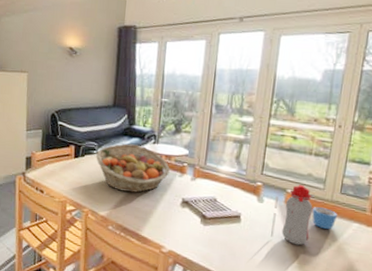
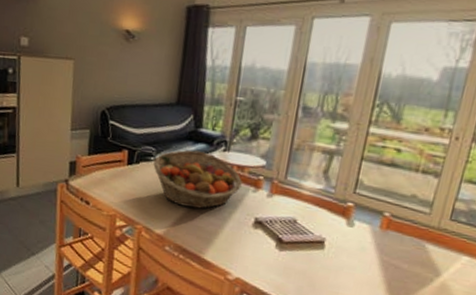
water bottle: present [271,185,313,246] -> none [360,207,415,280]
mug: present [312,207,337,230] -> none [412,235,444,263]

